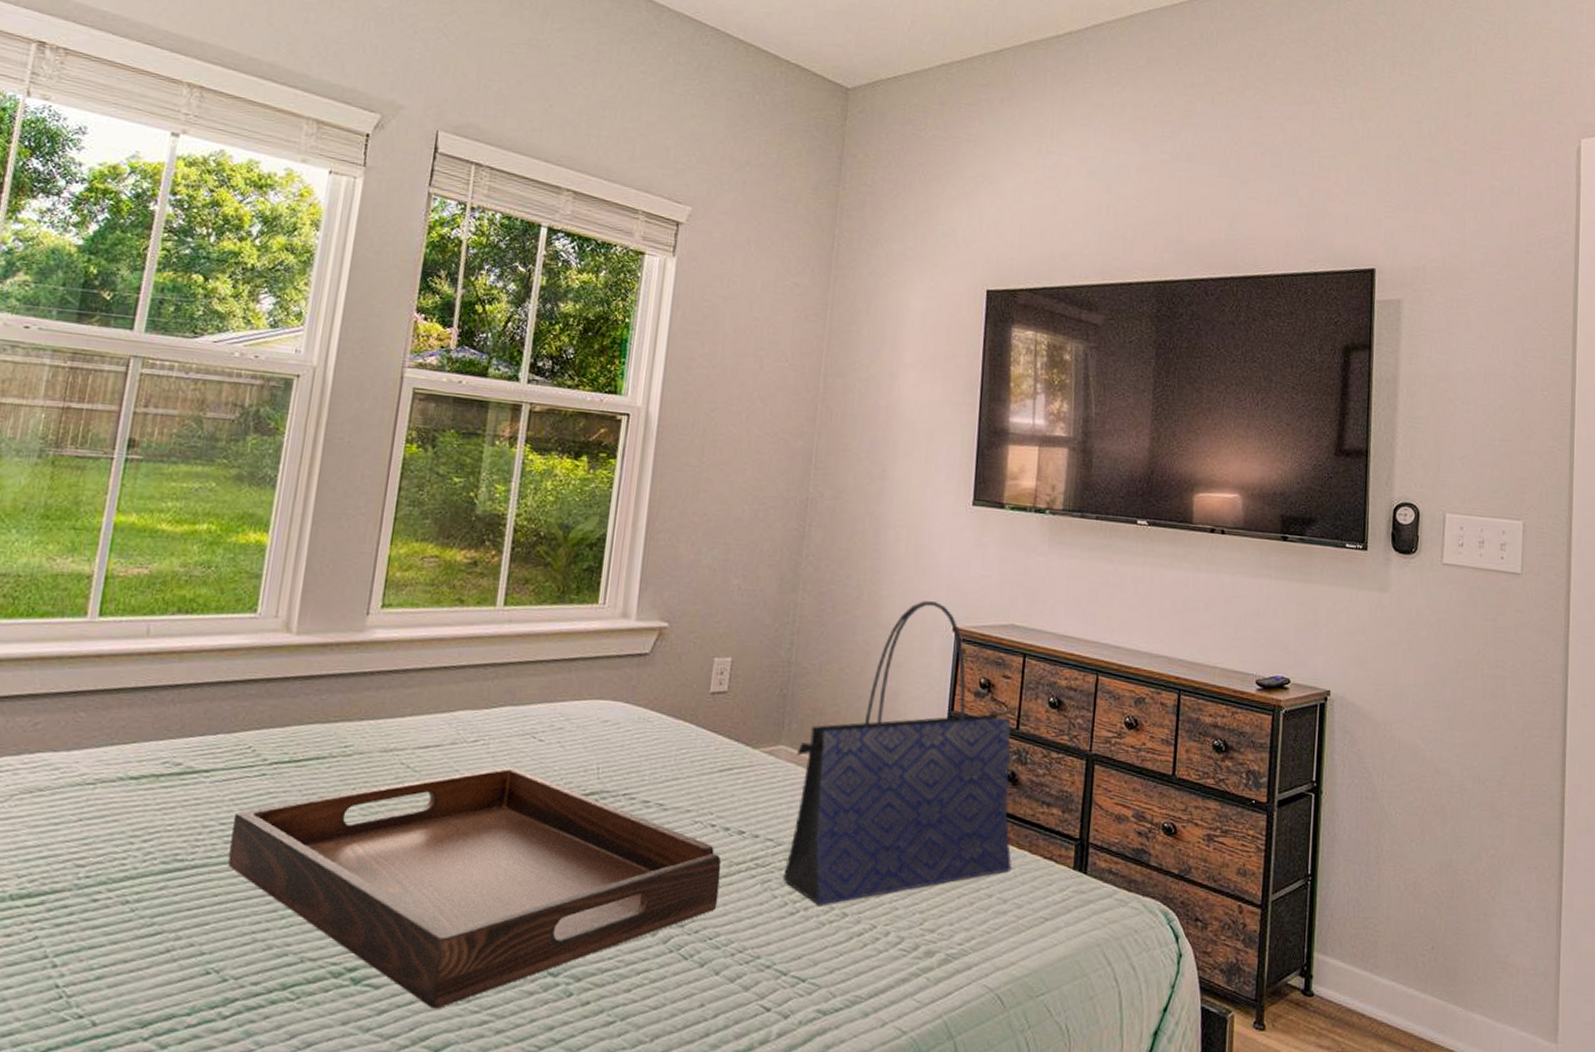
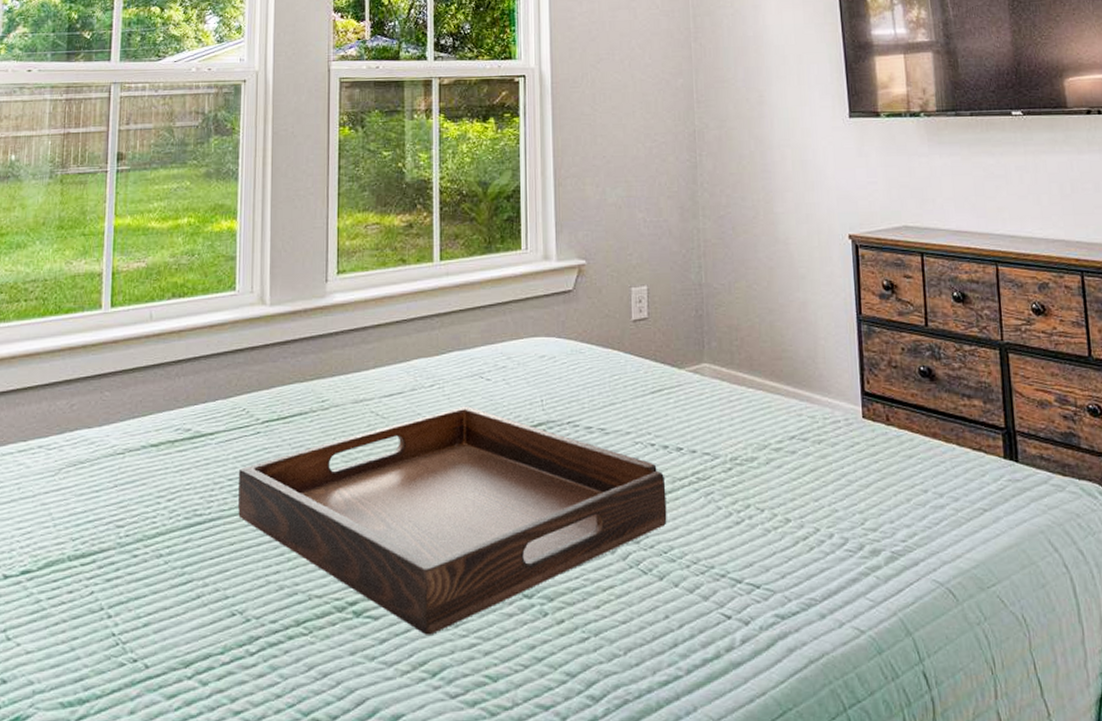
tote bag: present [782,601,1012,905] -> none [719,213,943,513]

